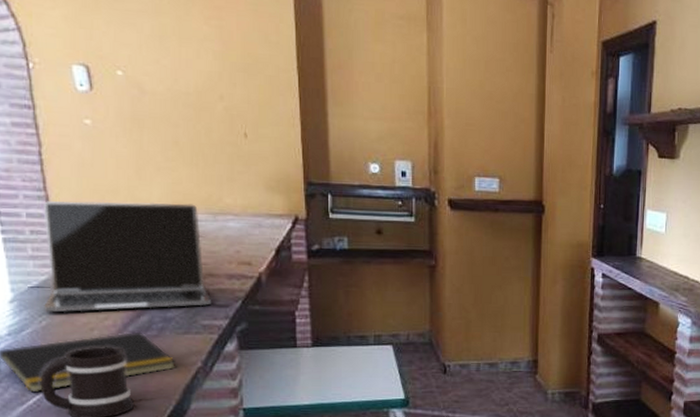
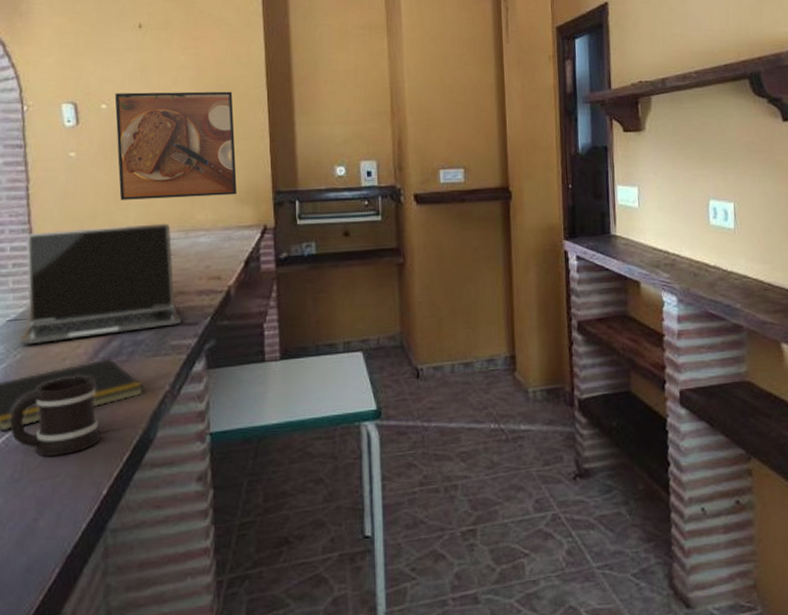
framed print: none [131,60,266,182] -> present [114,91,237,200]

